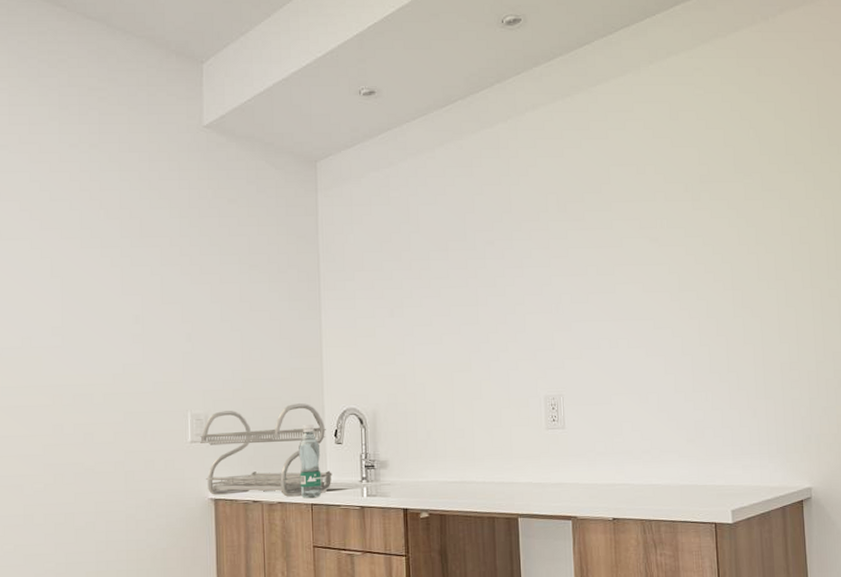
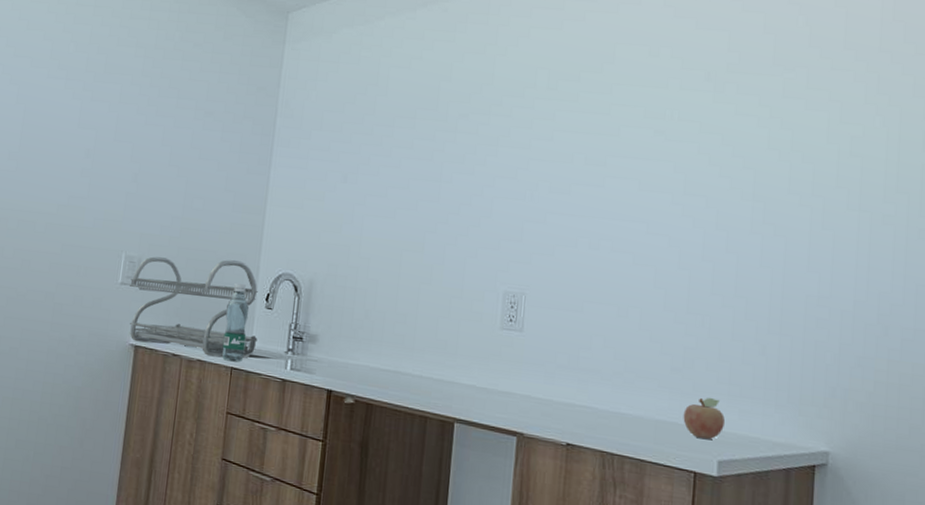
fruit: none [701,459,734,495] -> present [683,397,726,440]

